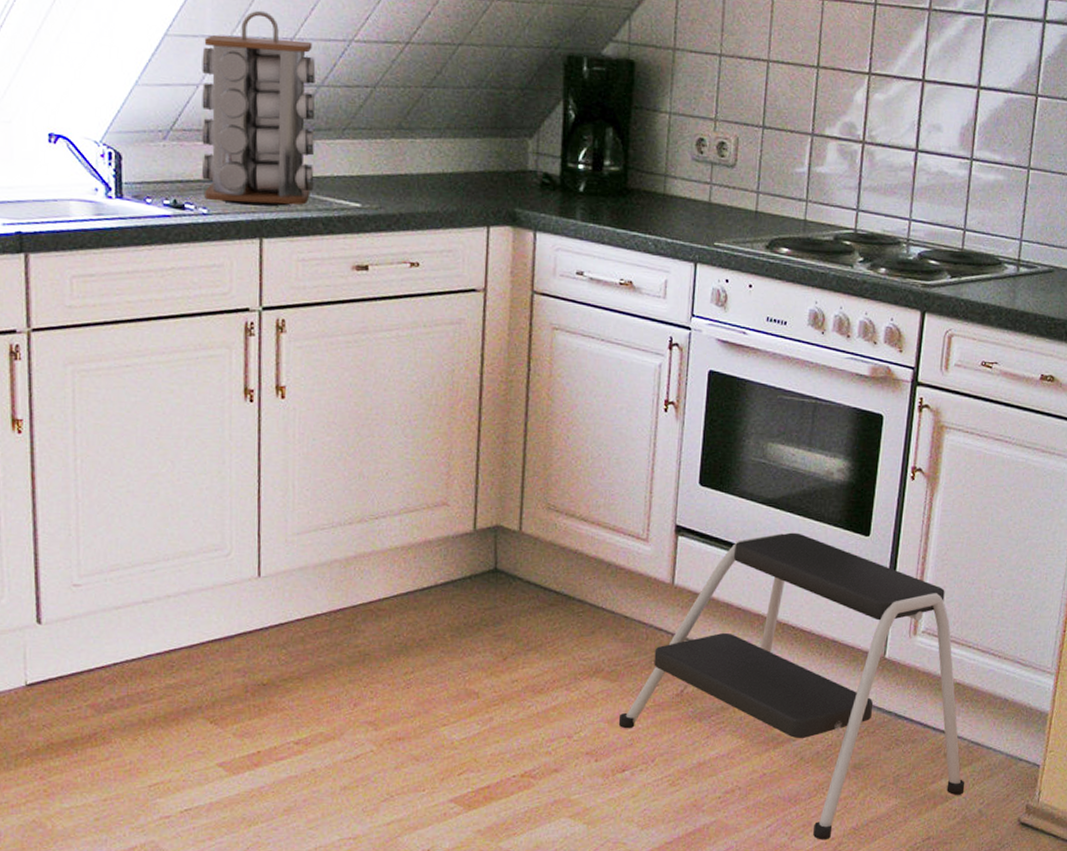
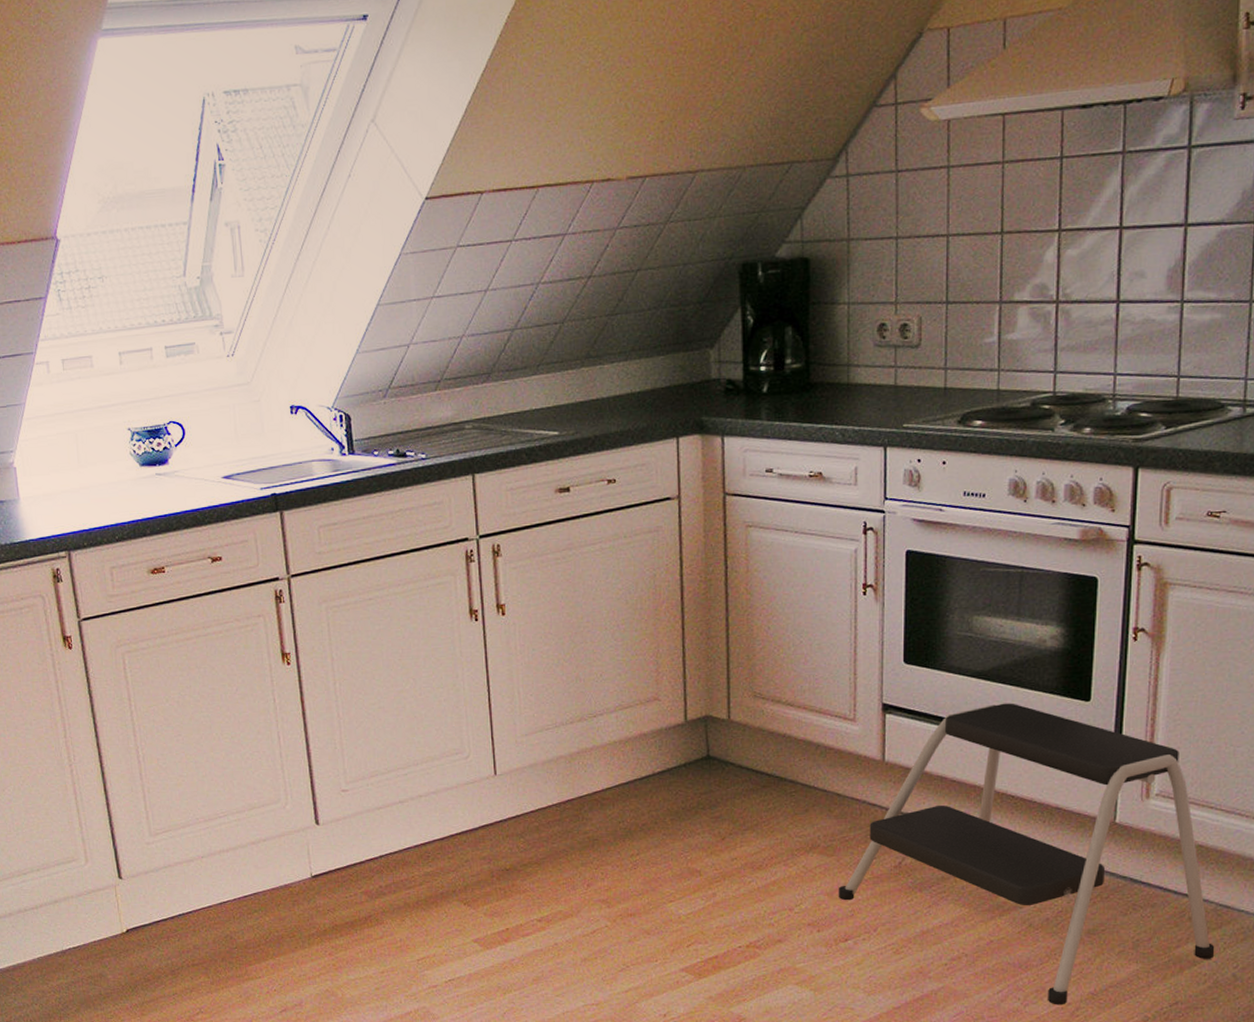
spice rack: present [202,10,316,207] -> none [410,269,516,447]

